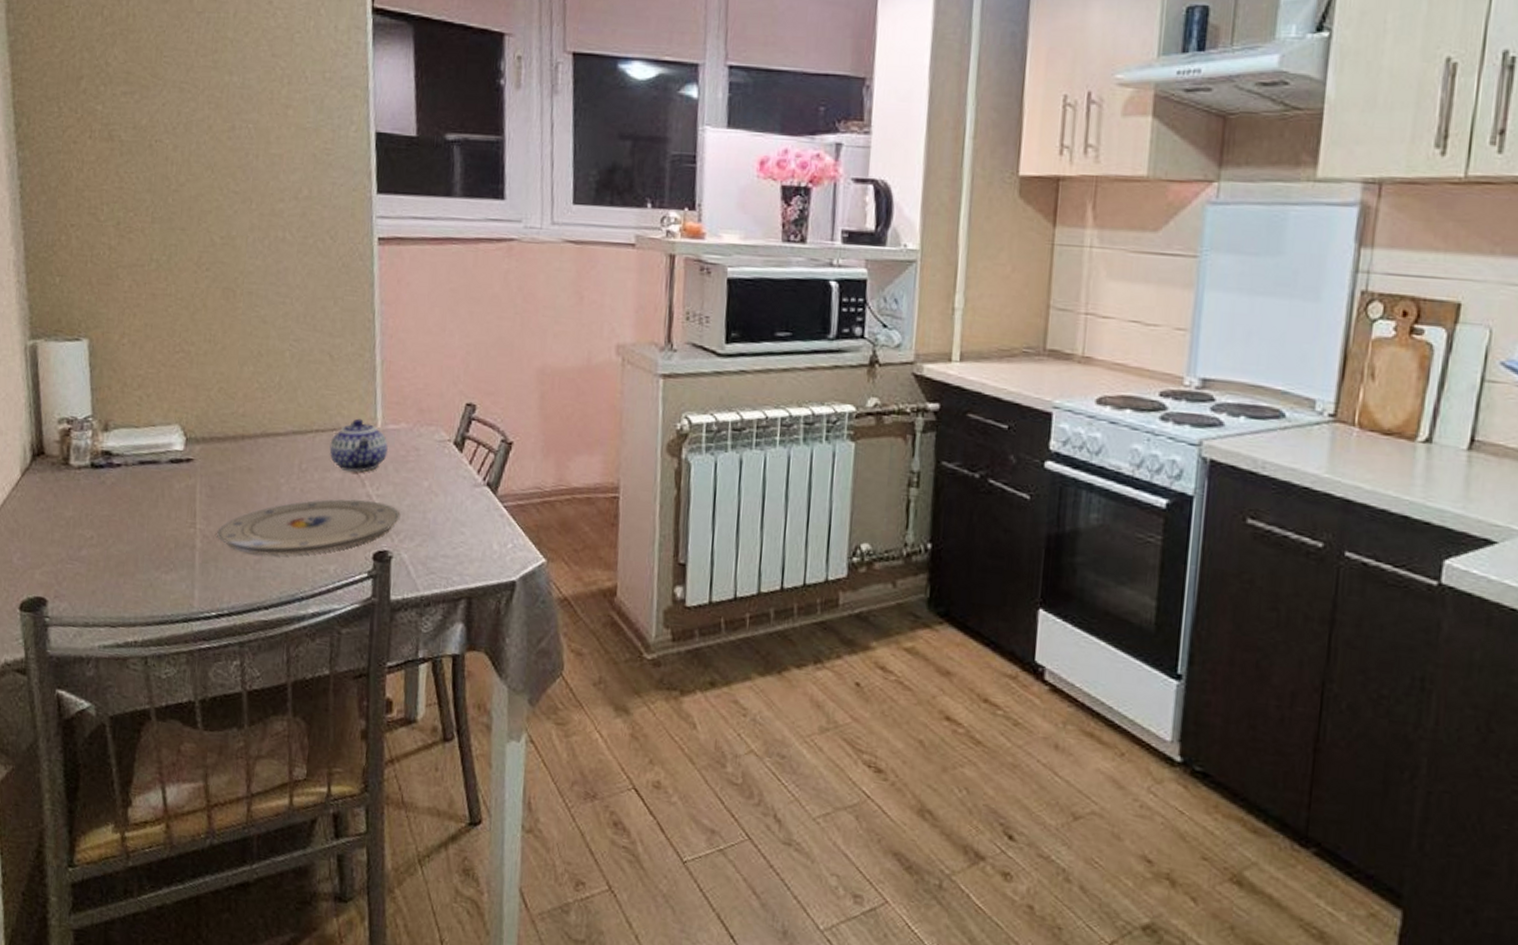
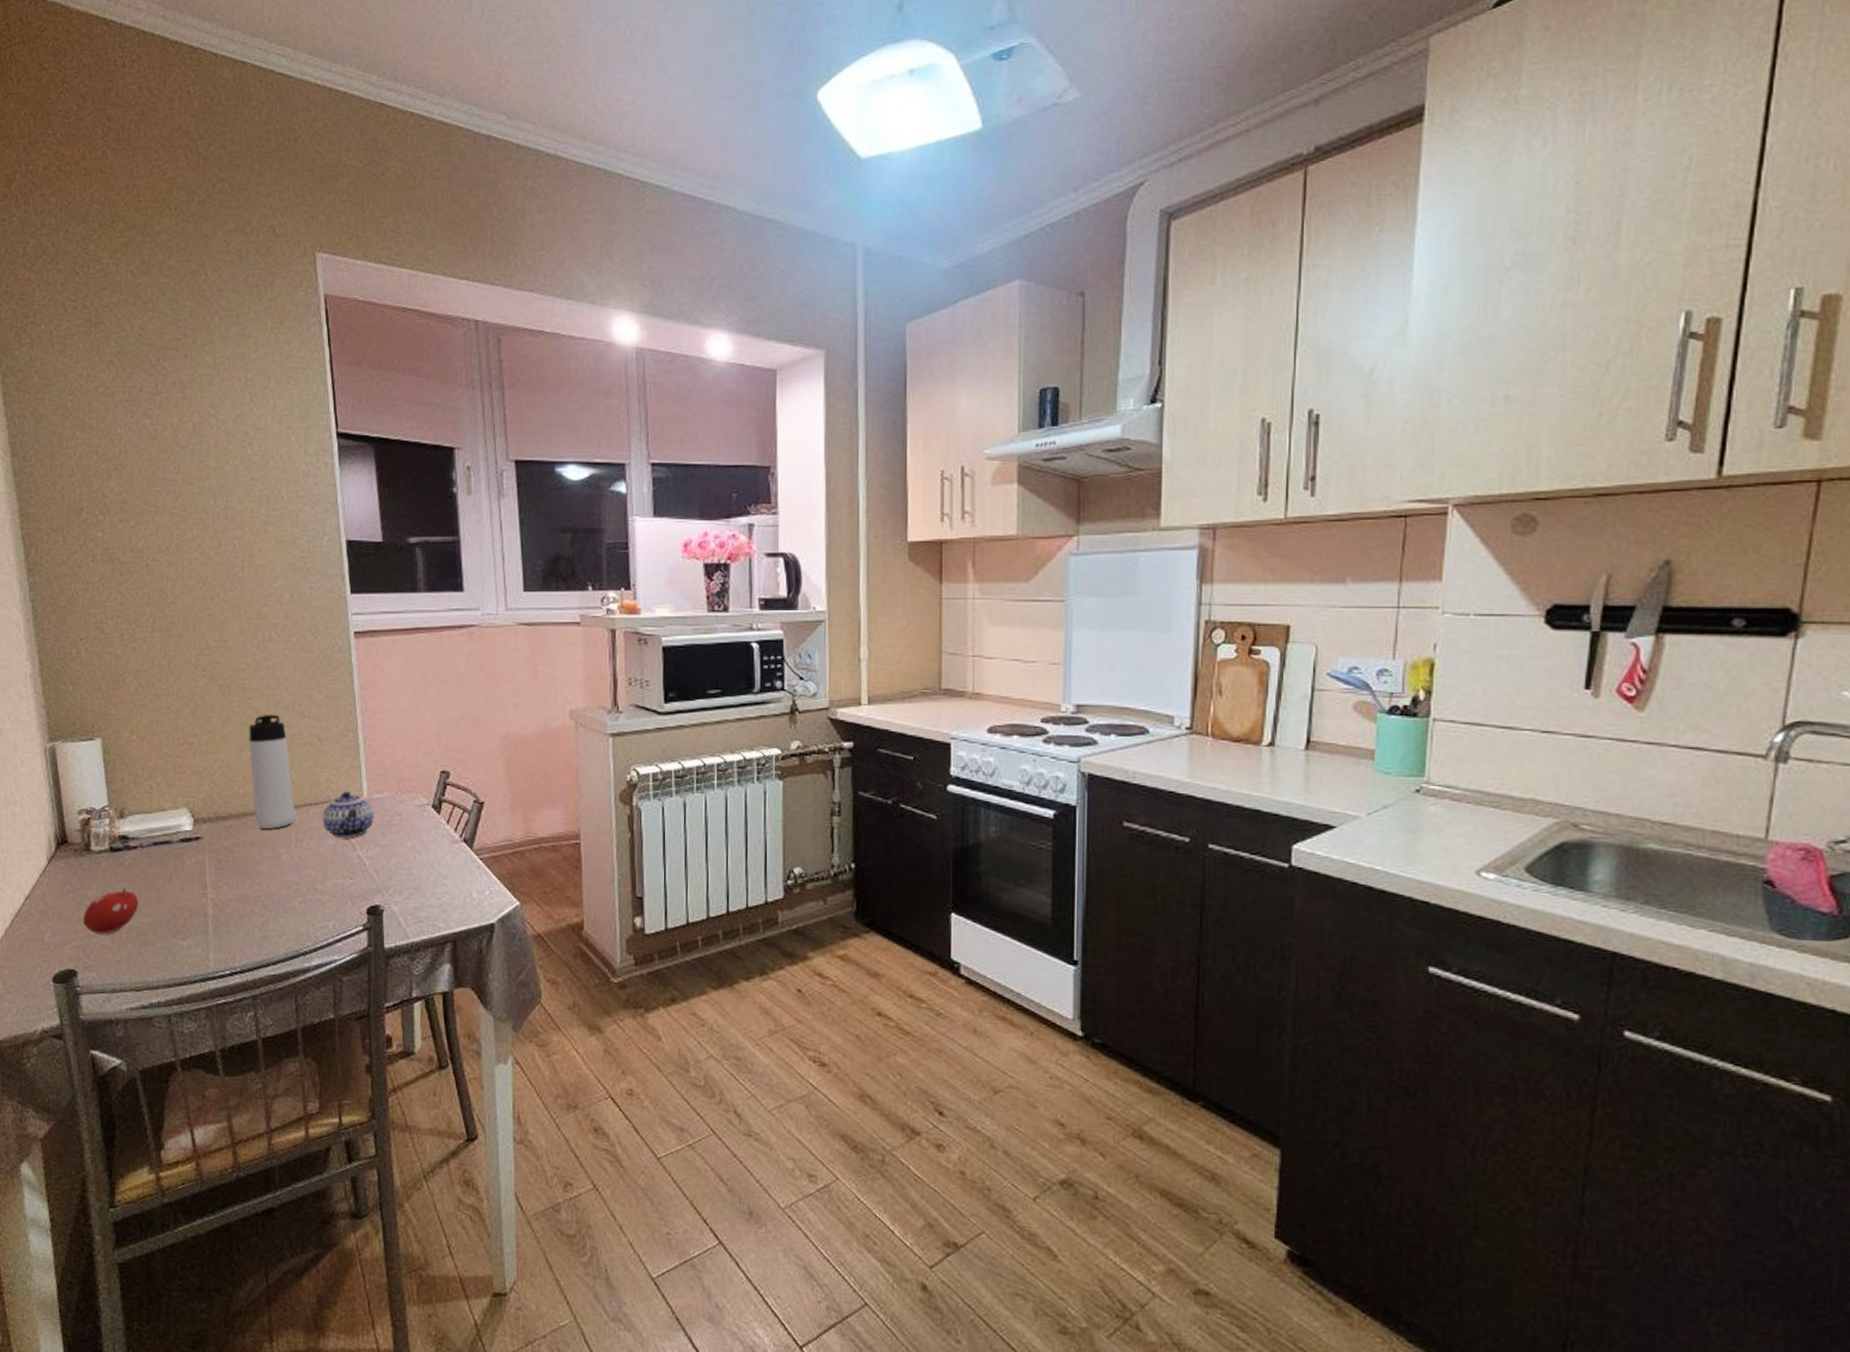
fruit: none [56,509,119,561] -> present [83,887,139,935]
plate: present [217,499,401,556] -> none [227,862,389,917]
thermos bottle: none [252,325,300,456] -> present [249,714,295,829]

